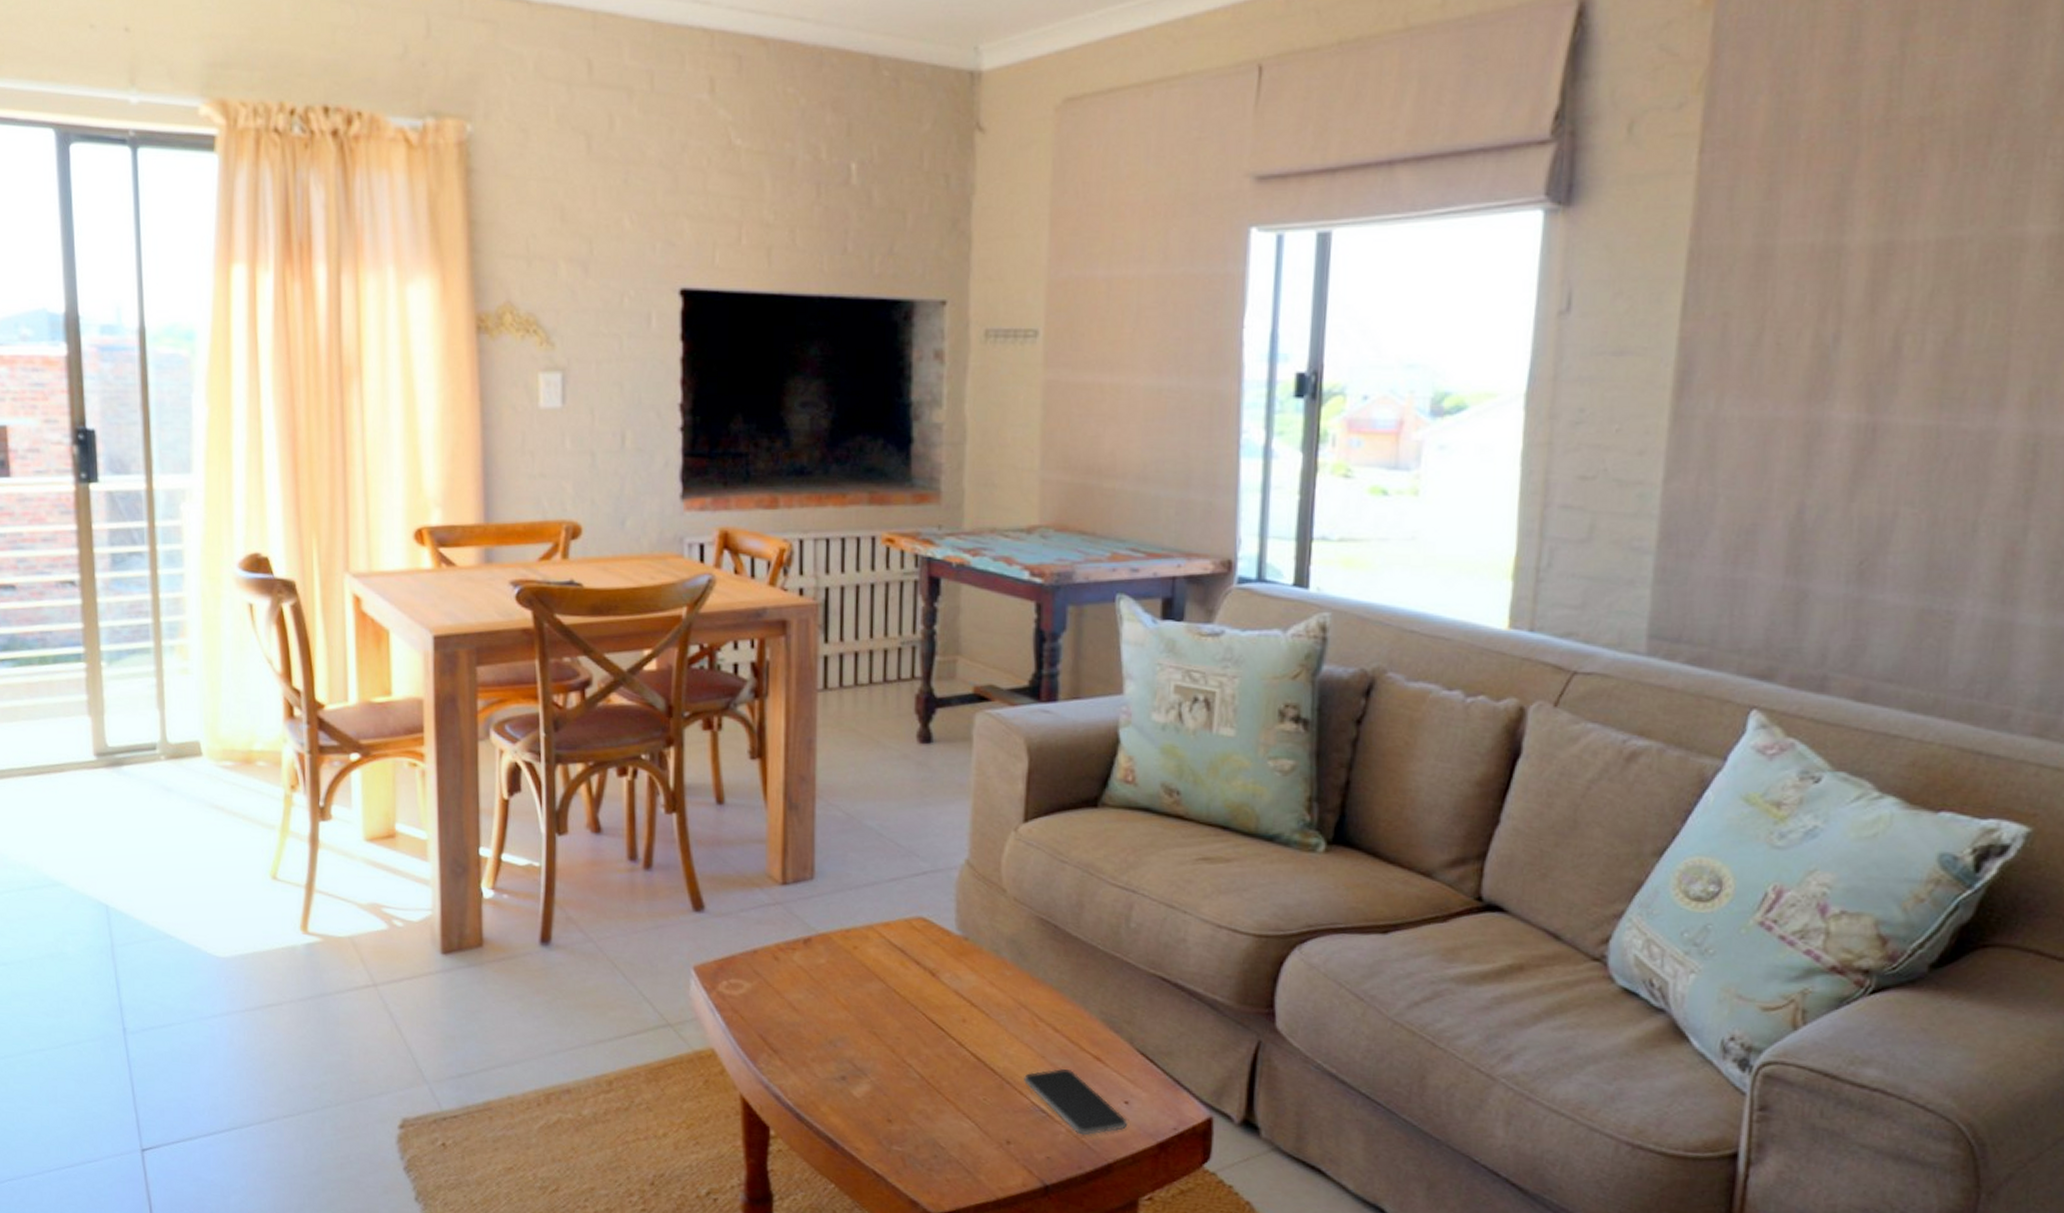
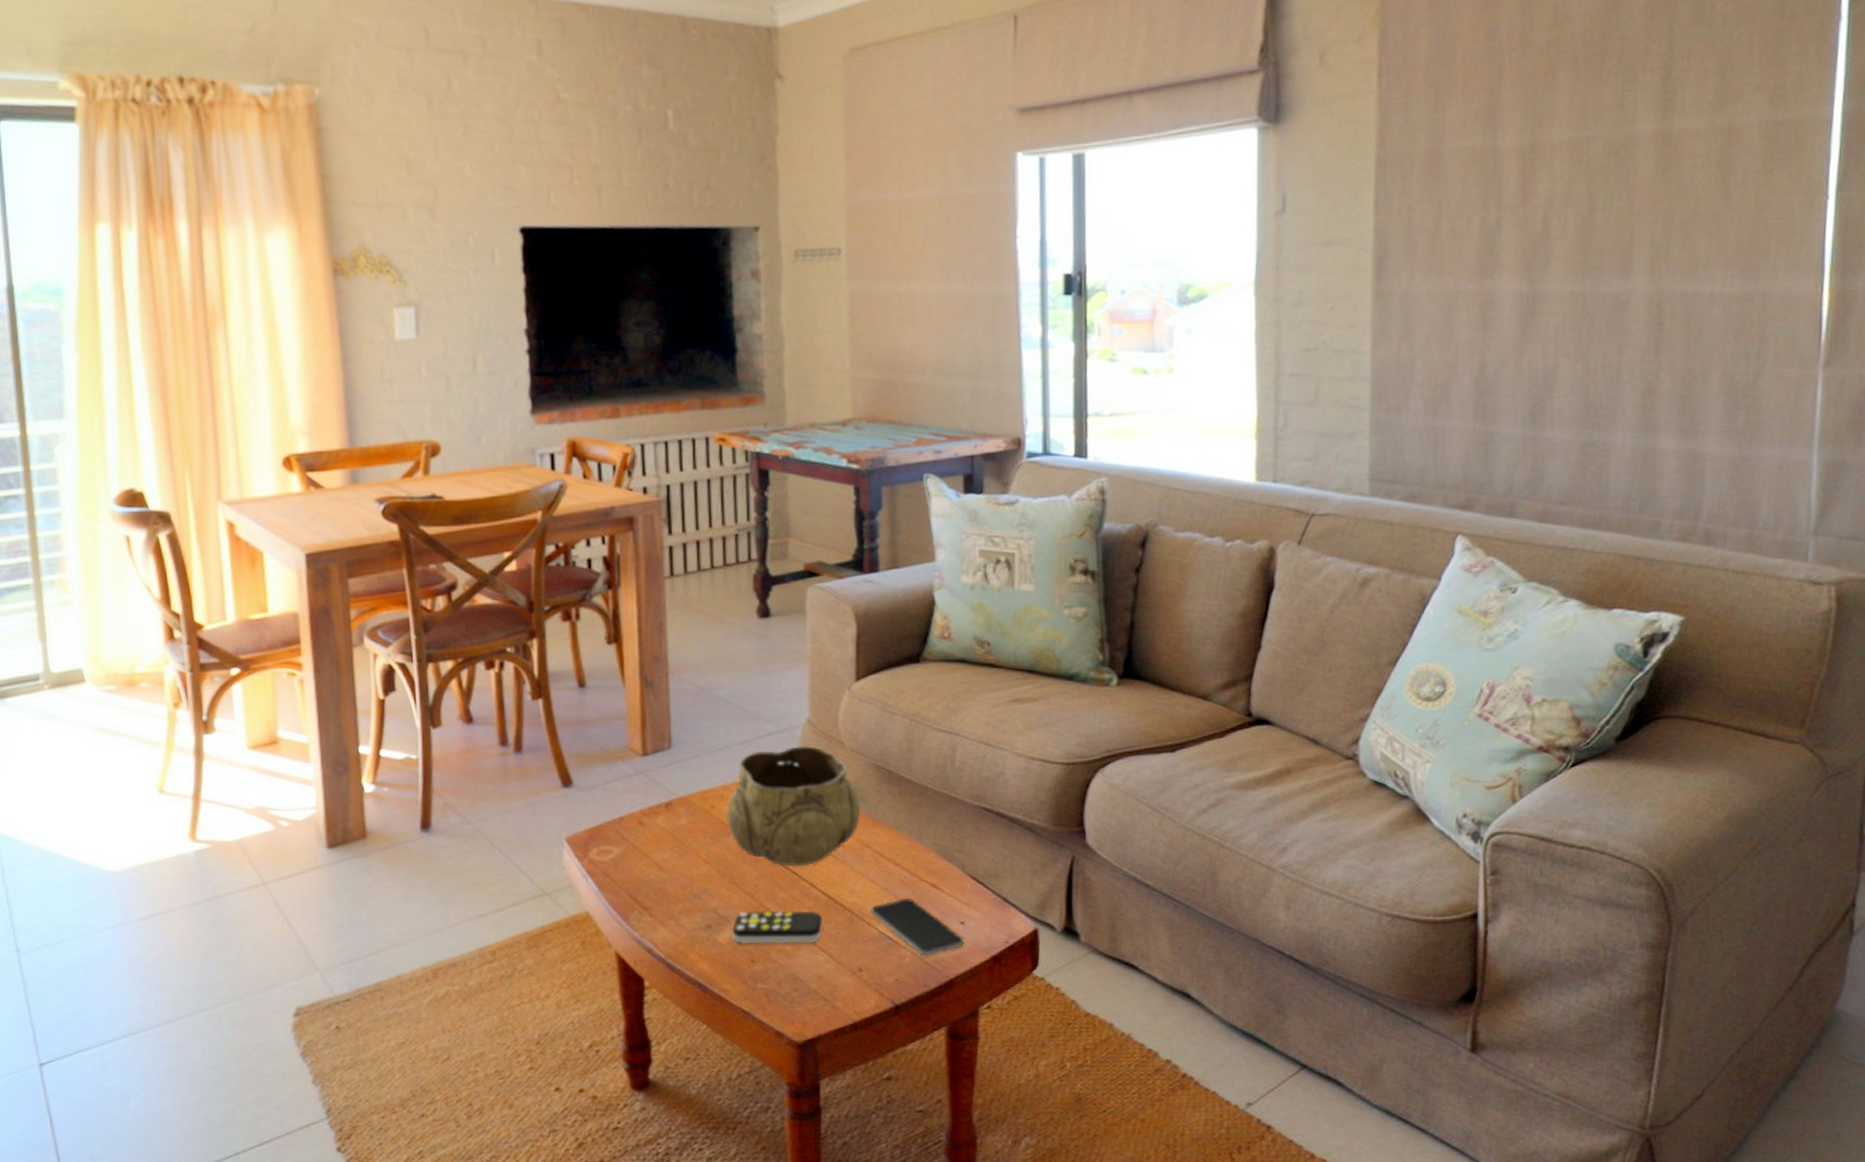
remote control: none [867,1065,969,1107] -> present [731,910,822,944]
decorative bowl: none [870,888,1020,1023] -> present [726,745,861,867]

